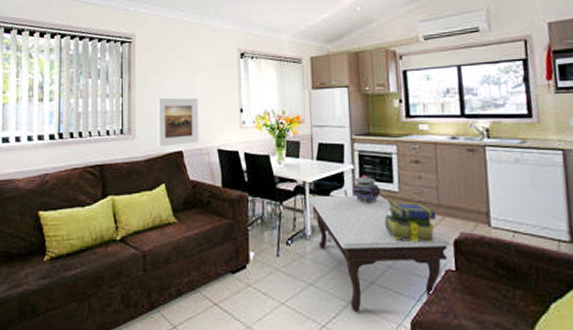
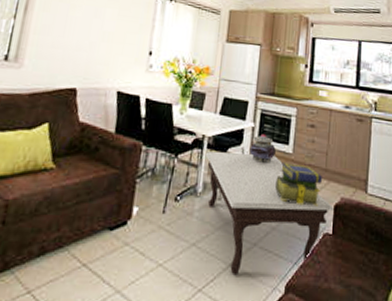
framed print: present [157,97,199,147] -> none [48,26,105,82]

